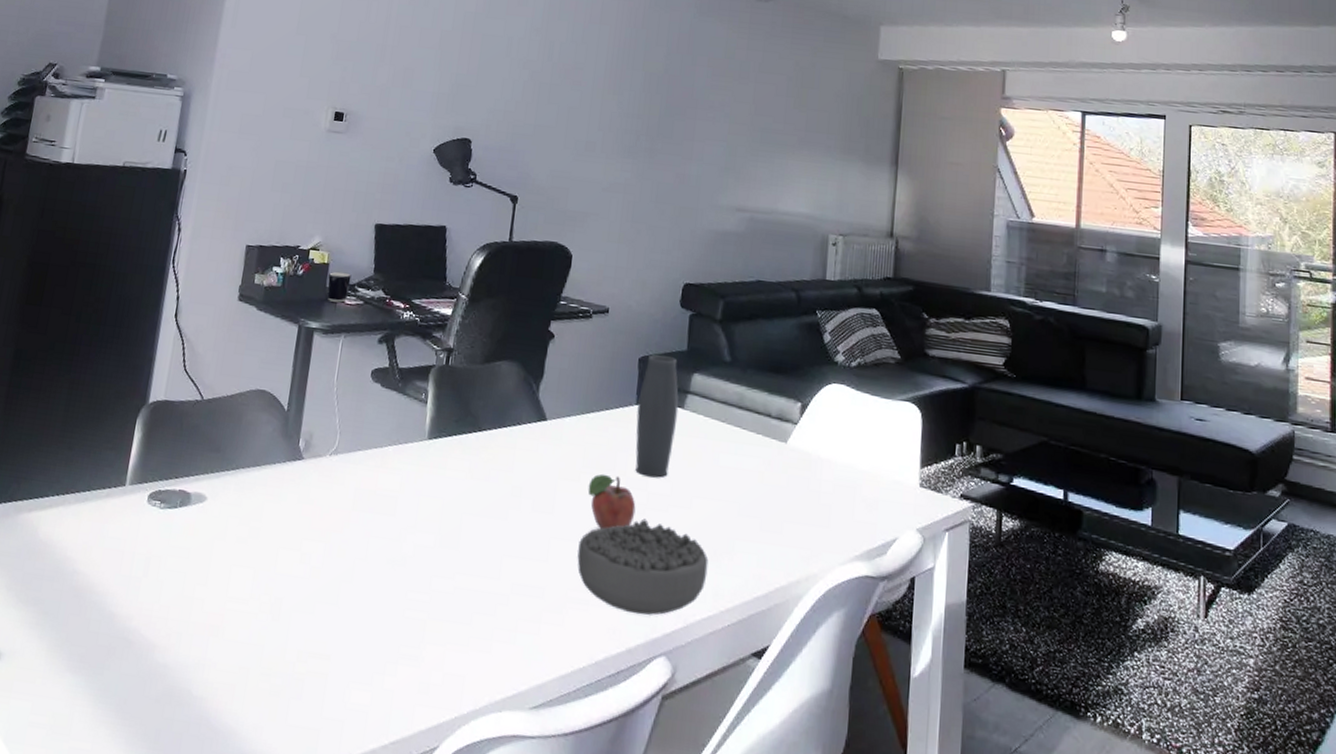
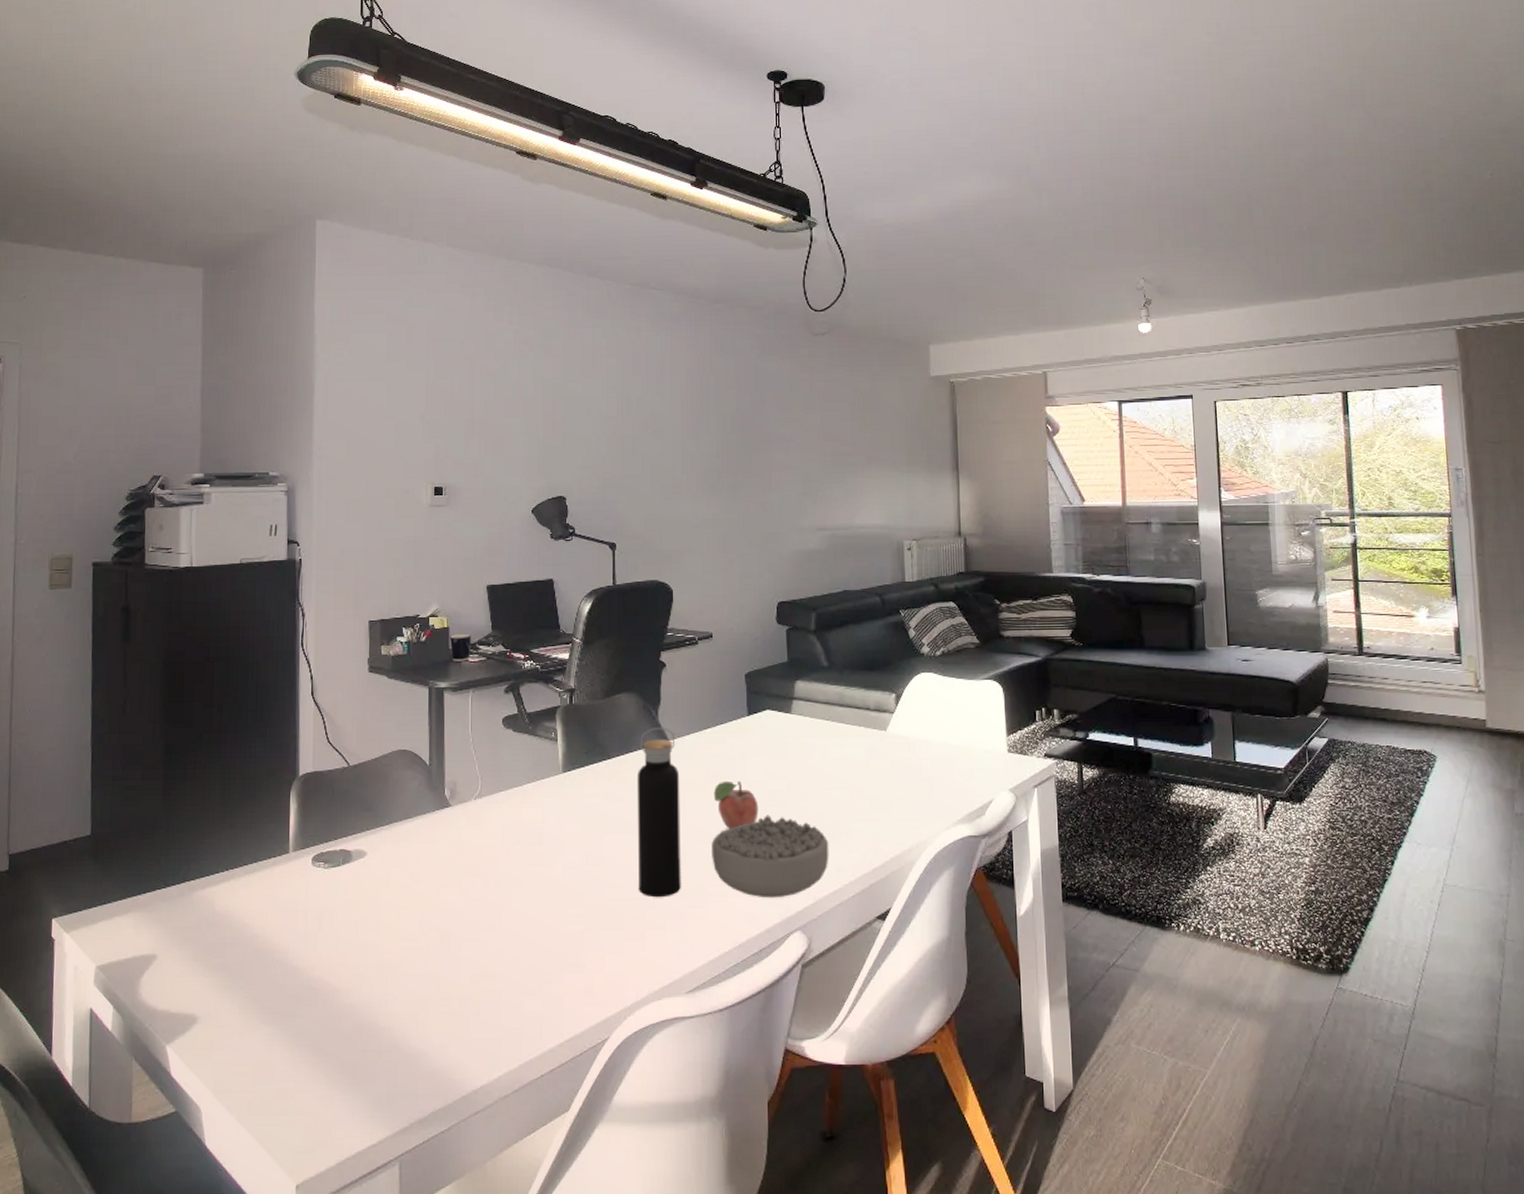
water bottle: none [493,403,554,595] -> present [637,727,681,896]
vase: present [635,354,679,478] -> none [749,669,787,778]

